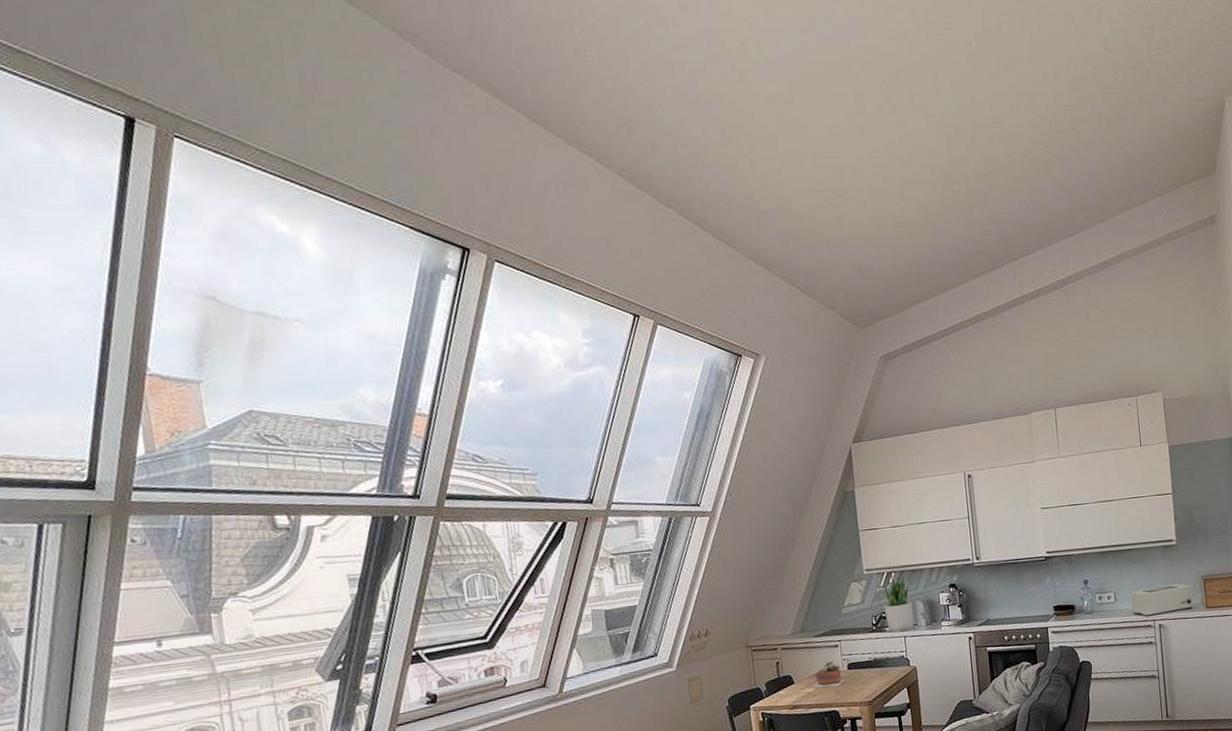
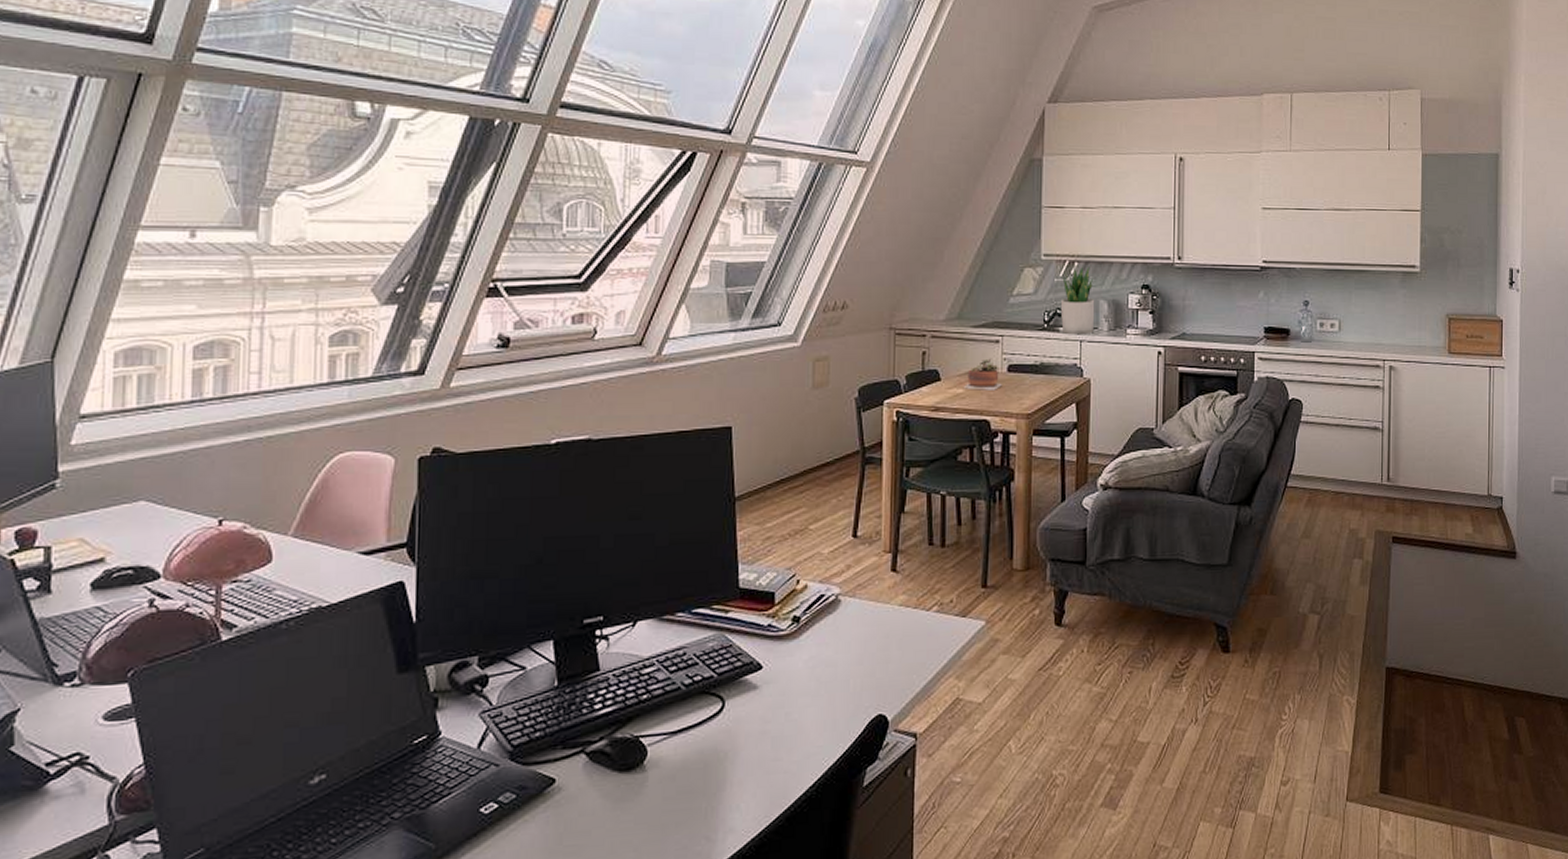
toaster: present [1131,583,1194,618] -> none [1359,319,1434,355]

